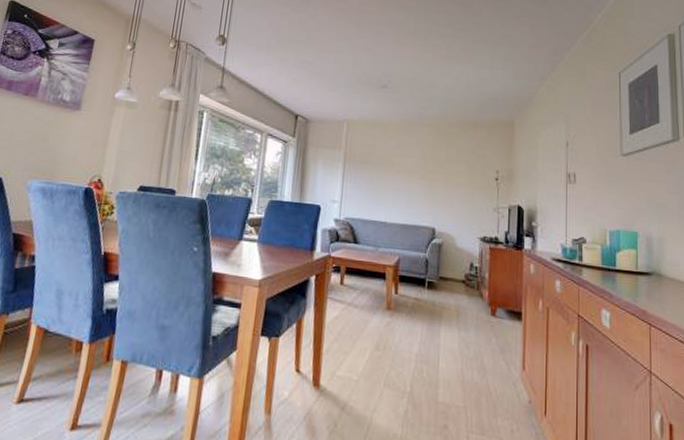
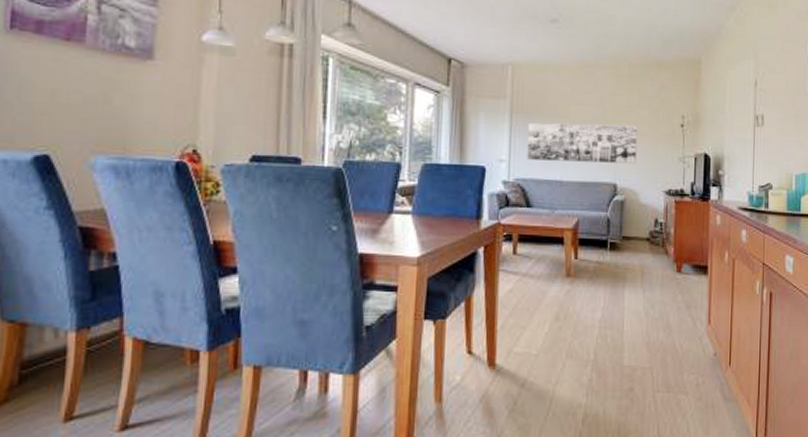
wall art: none [356,170,455,211] -> present [527,123,637,164]

